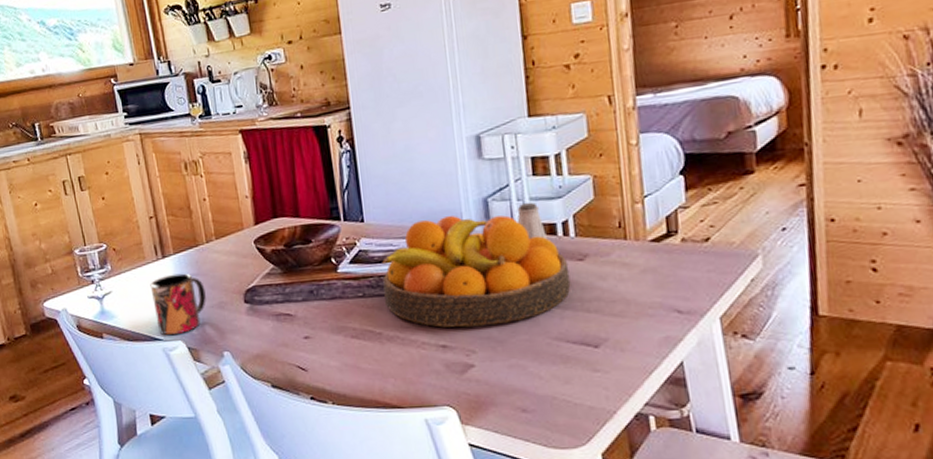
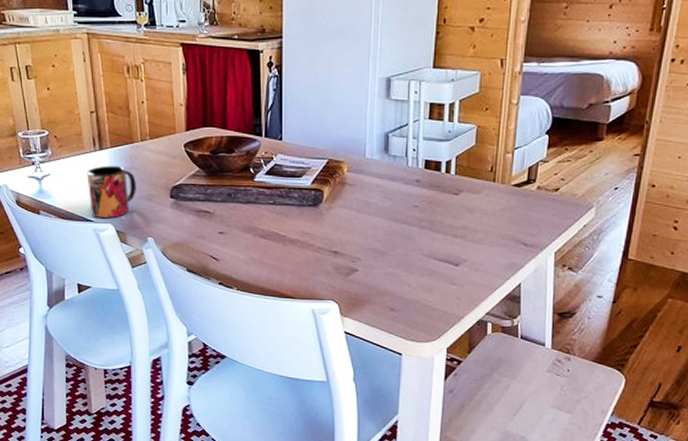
fruit bowl: present [382,215,571,328] -> none [291,145,446,240]
saltshaker: present [516,202,547,240] -> none [410,141,432,173]

